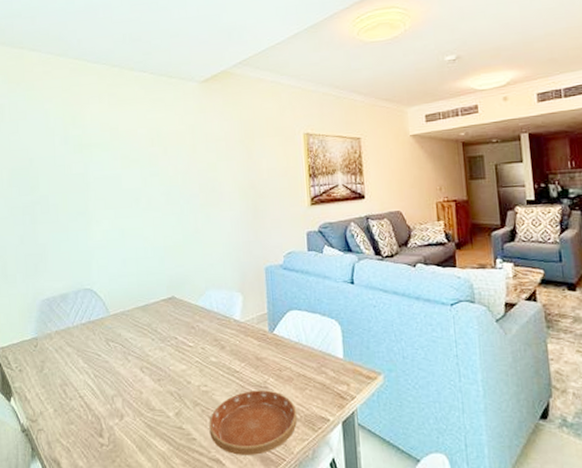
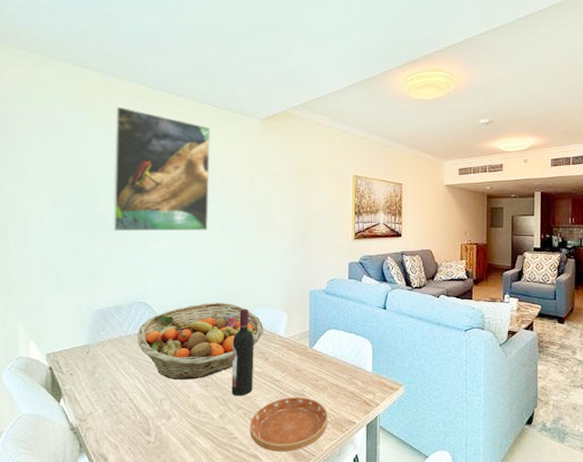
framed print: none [52,84,152,215] -> present [113,106,210,232]
fruit basket: none [84,284,217,374] -> present [137,302,263,380]
wine bottle: none [184,291,210,391] -> present [231,309,254,396]

